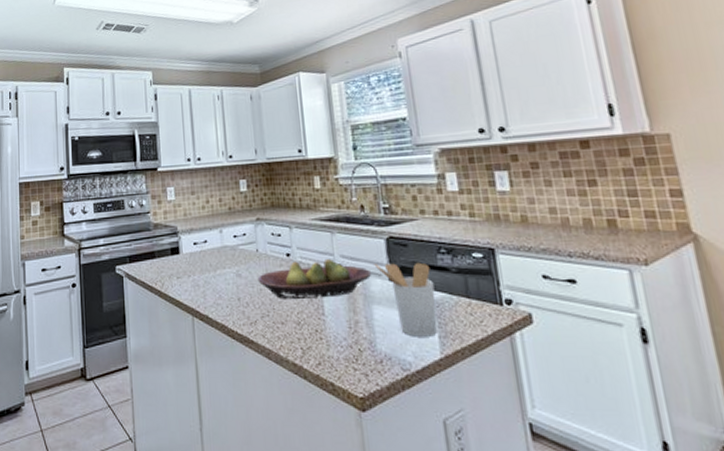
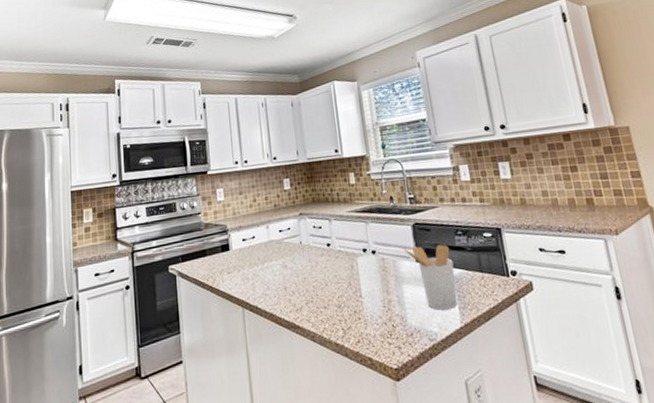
fruit bowl: present [257,258,372,300] -> none [301,245,402,286]

